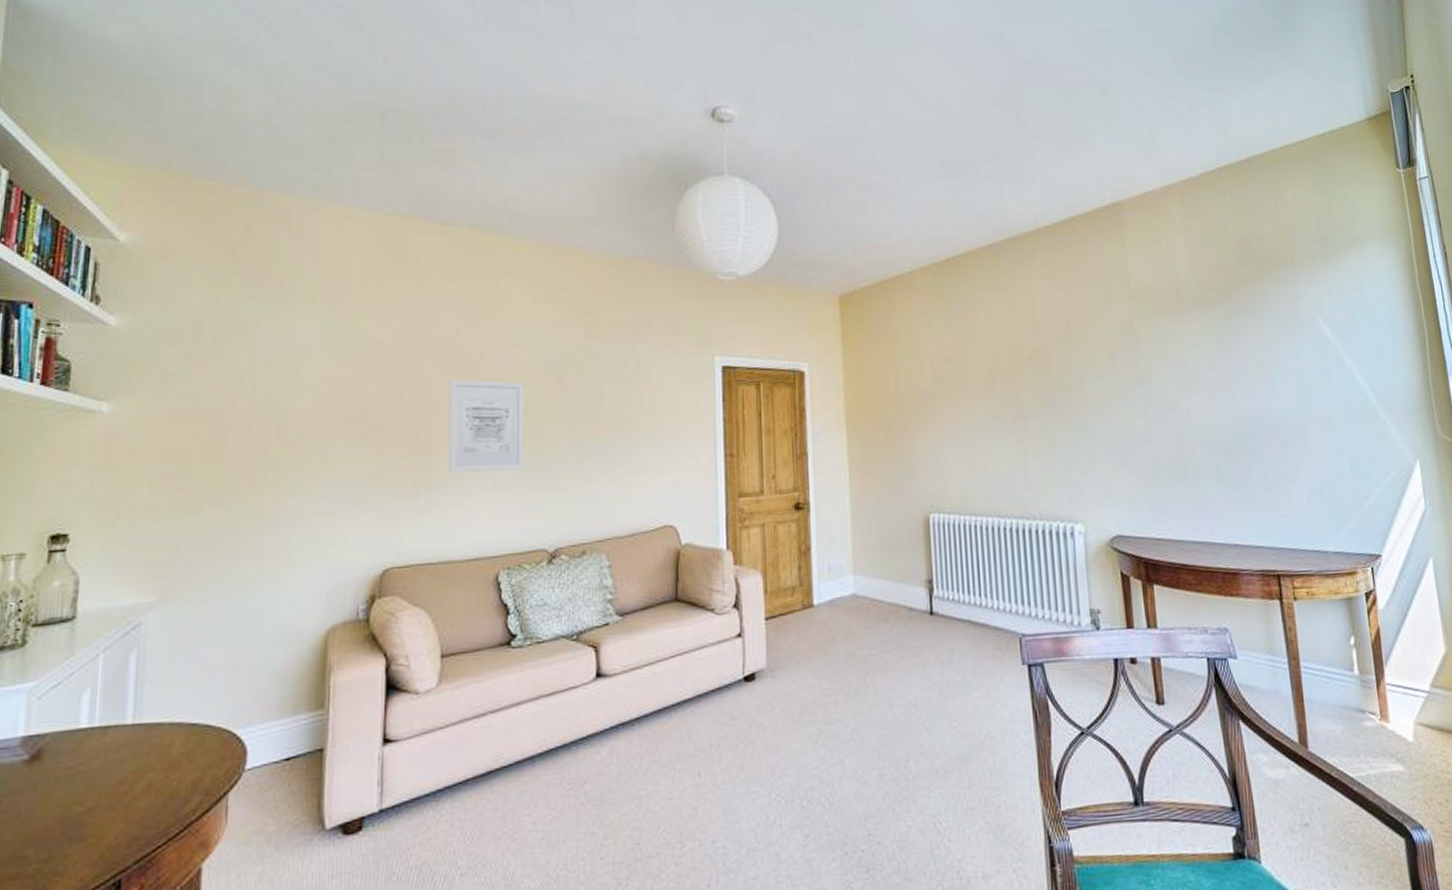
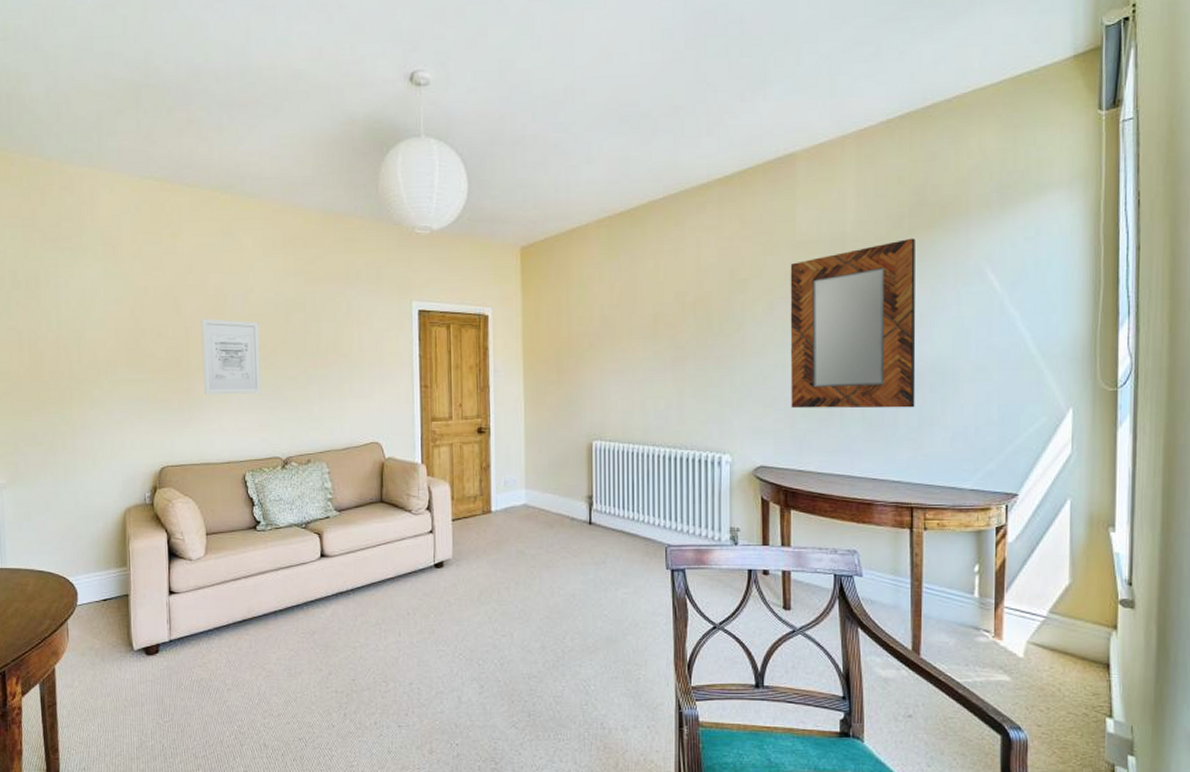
home mirror: none [1127,288,1269,469] -> present [790,238,916,409]

